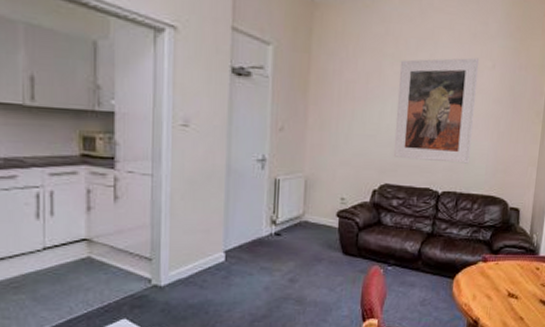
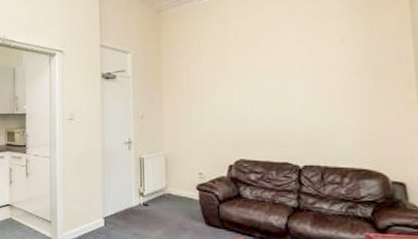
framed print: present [393,57,480,164] -> none [241,36,332,137]

